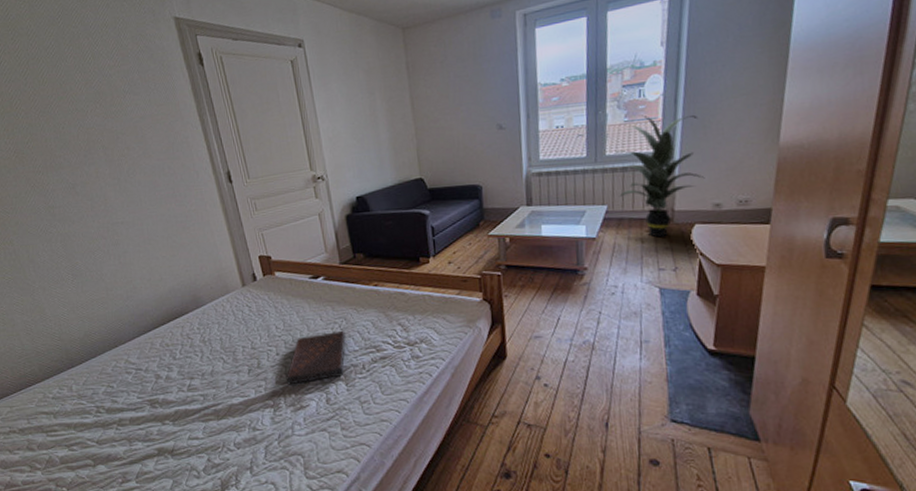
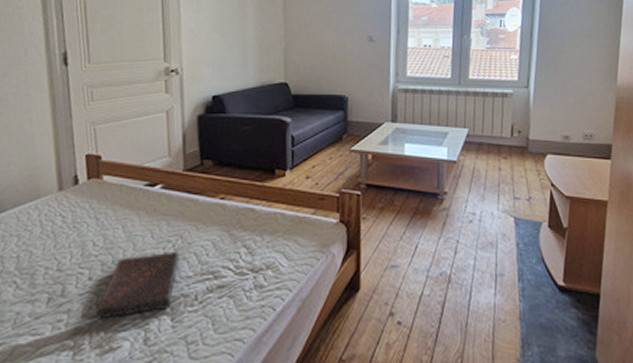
indoor plant: present [613,115,705,238] -> none [476,43,556,165]

